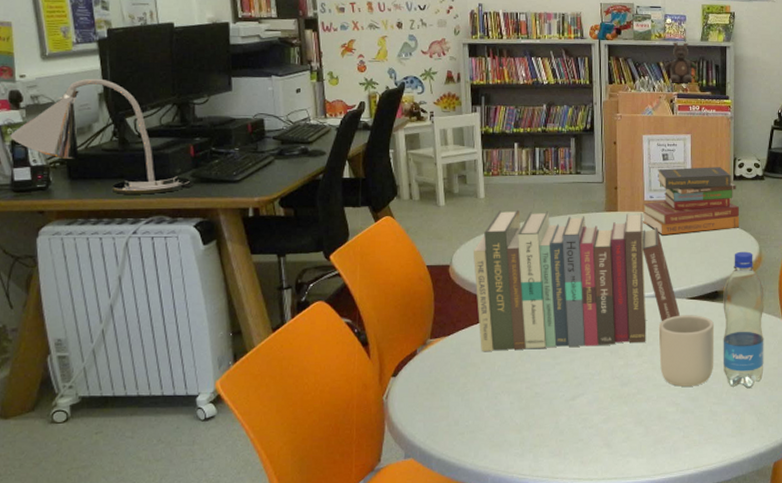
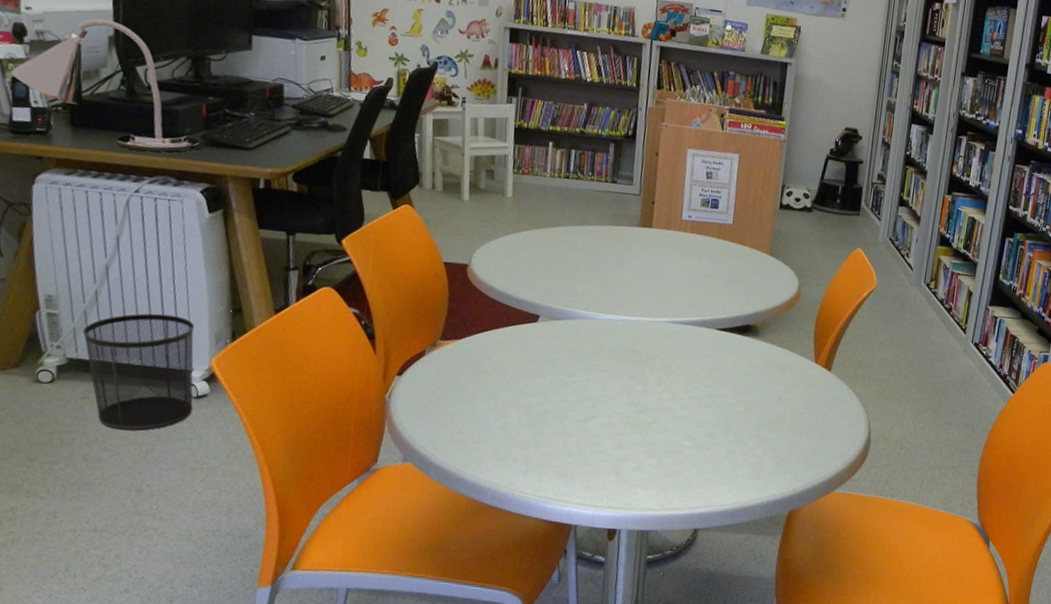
waste bin: none [92,344,202,460] -> present [82,313,194,431]
books: present [474,209,680,351] -> none [493,212,707,370]
books: present [642,167,740,237] -> none [677,187,783,262]
mug: present [658,315,715,387] -> none [680,345,742,422]
stuffed animal: present [664,41,697,84] -> none [718,50,754,99]
bottle: present [723,251,764,389] -> none [746,285,799,432]

